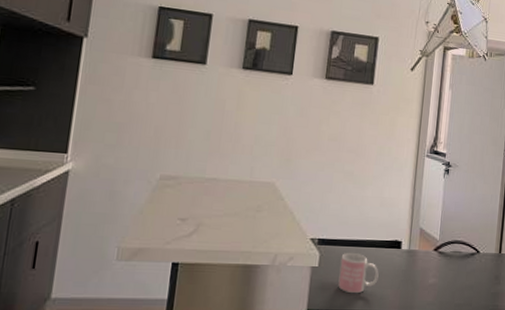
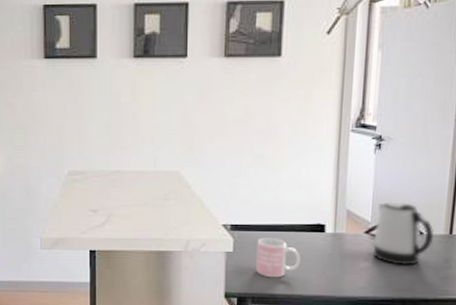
kettle: none [439,221,487,282] -> present [372,201,434,265]

